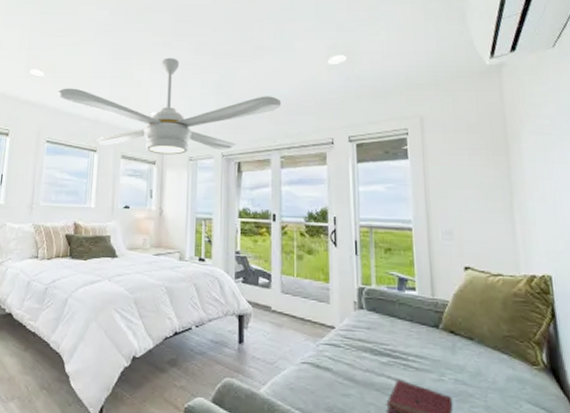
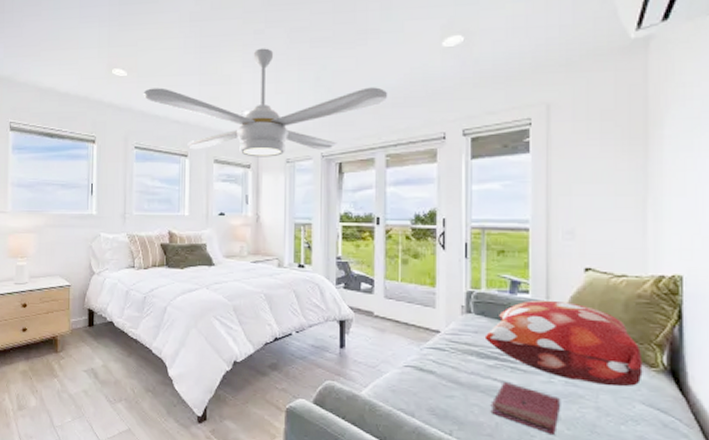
decorative pillow: none [377,297,526,386] -> present [484,300,643,387]

